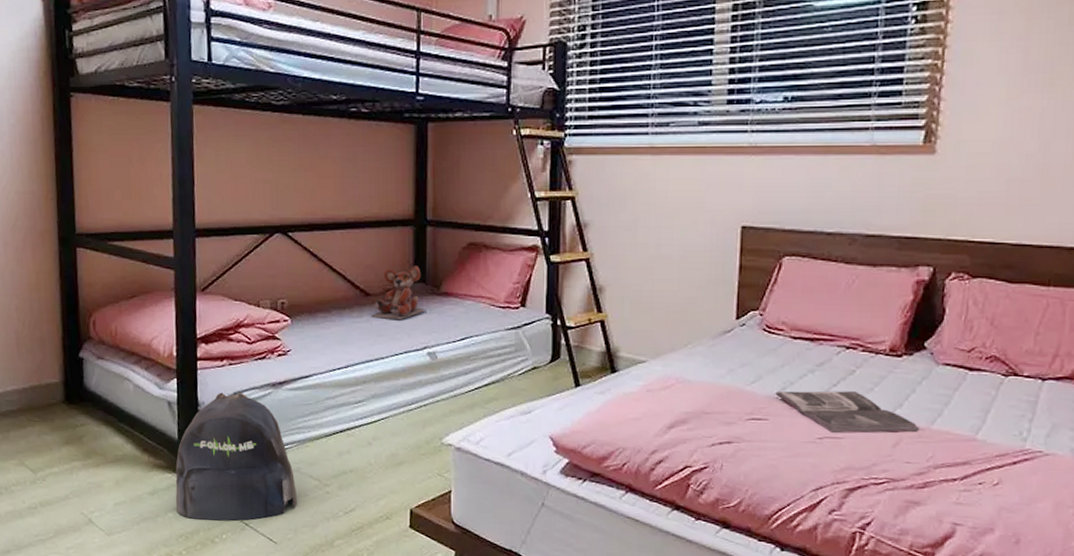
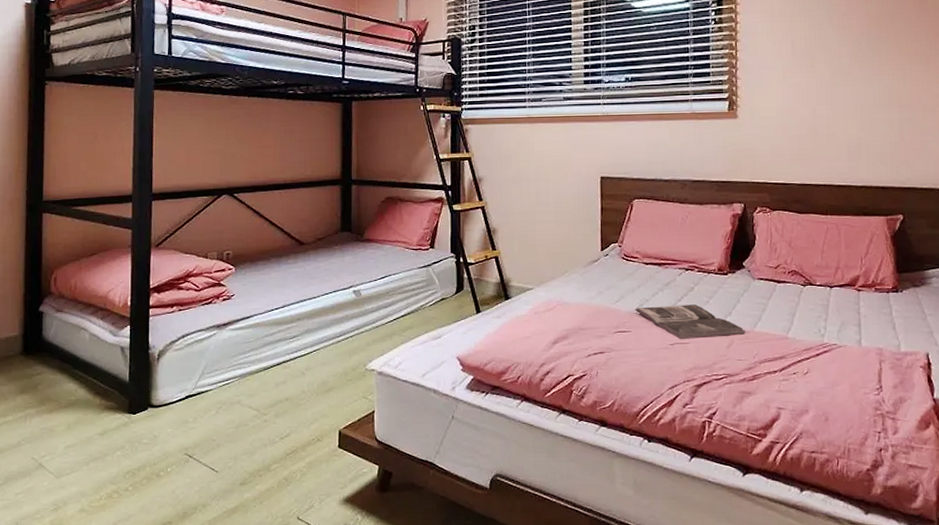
backpack: present [175,392,297,521] -> none [124,334,237,455]
stuffed animal: present [371,266,426,319] -> none [305,218,352,264]

